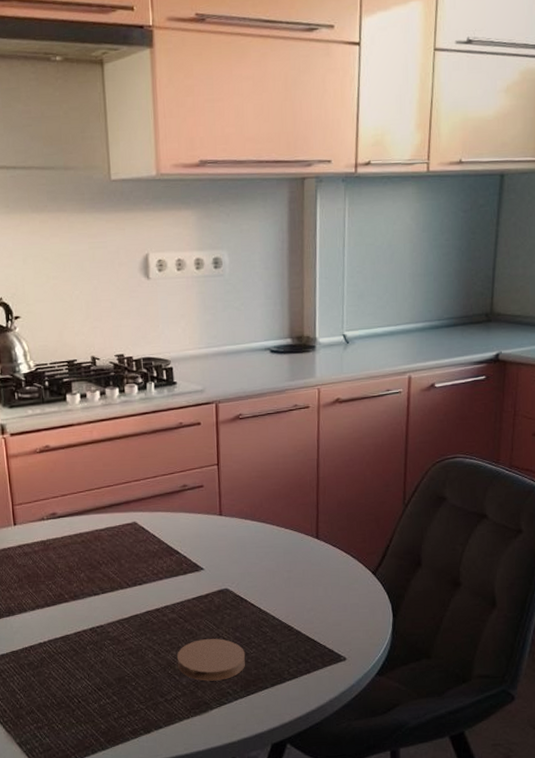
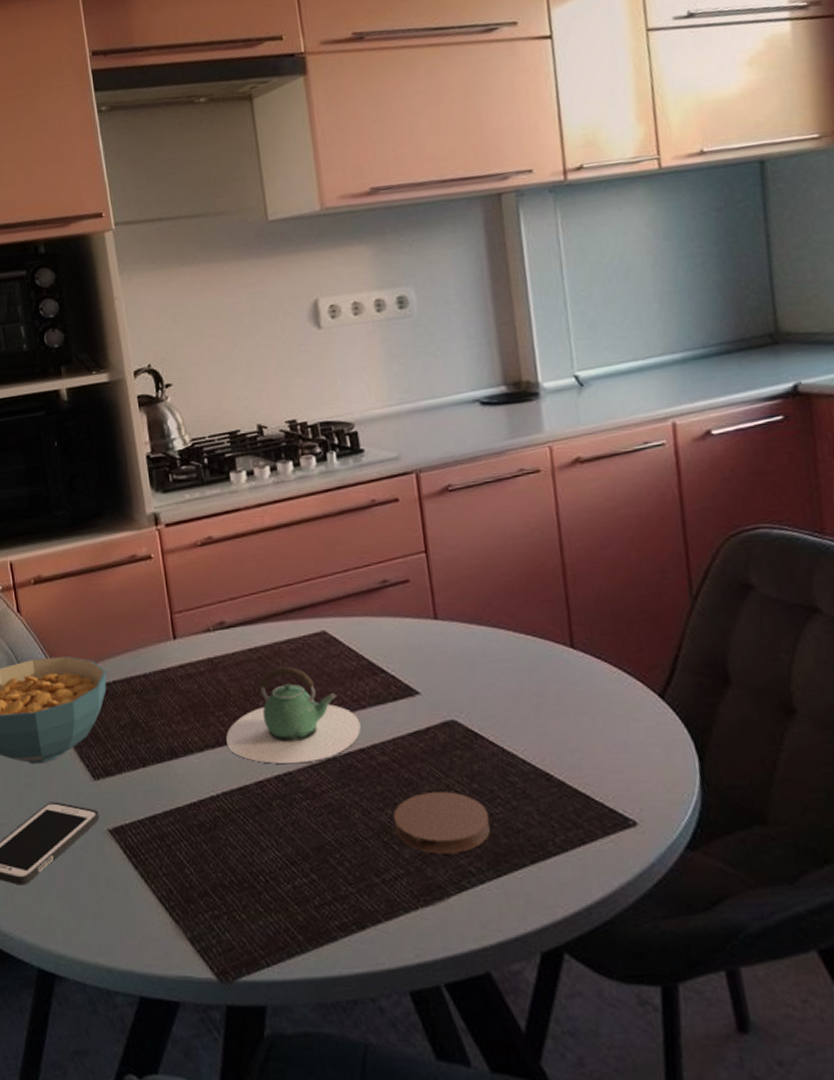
teapot: none [53,547,158,620] -> present [226,666,361,764]

